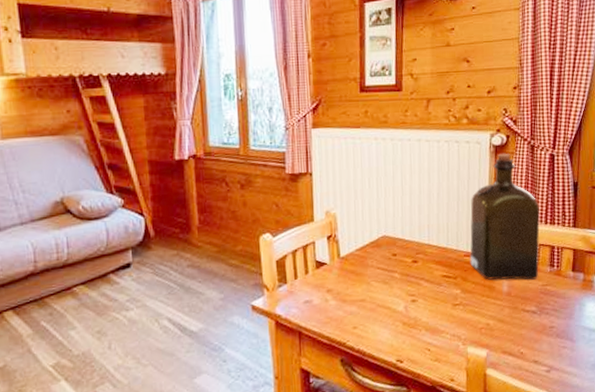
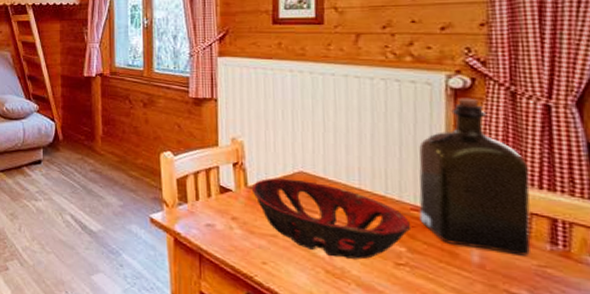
decorative bowl: none [343,244,465,309] -> present [251,178,412,260]

